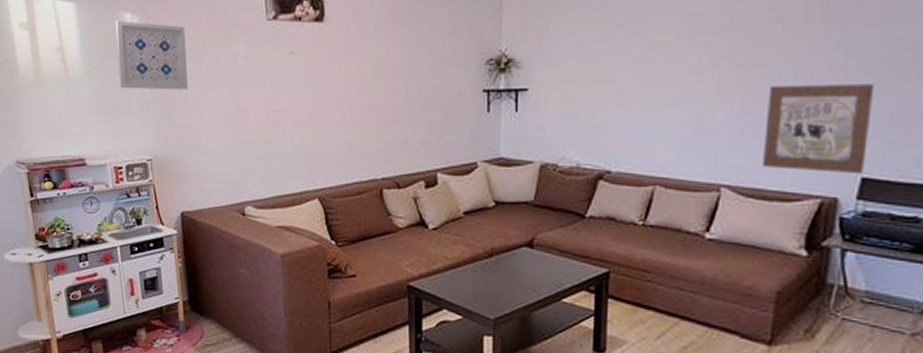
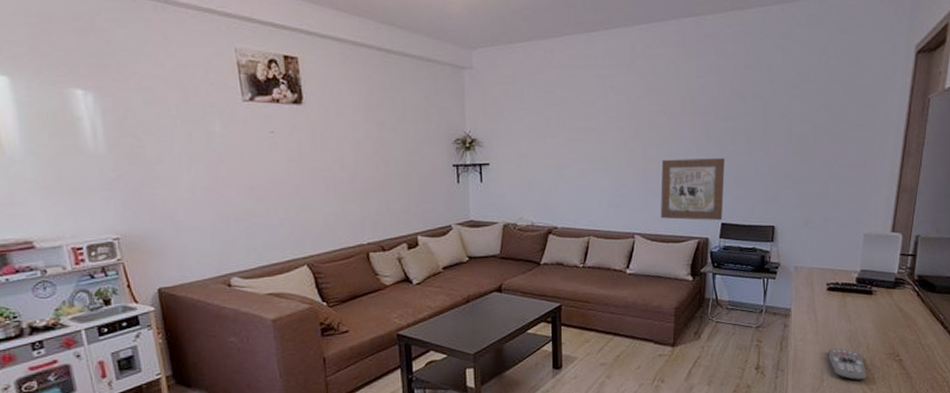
wall art: present [115,20,189,90] -> none [63,96,159,168]

